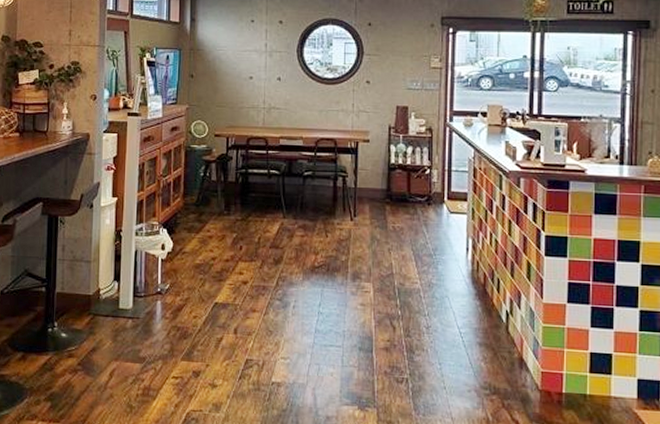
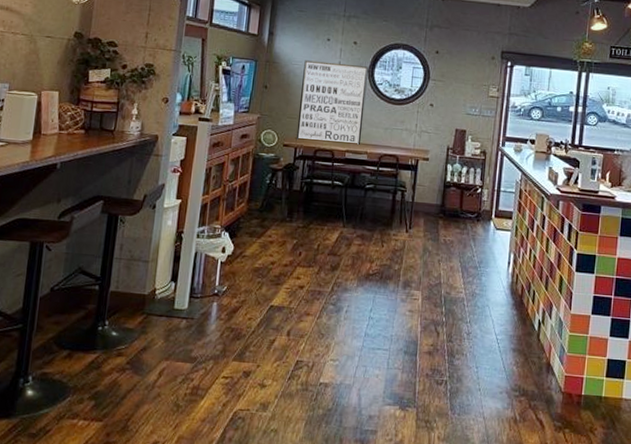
wall art: none [227,44,296,131] -> present [295,60,368,145]

